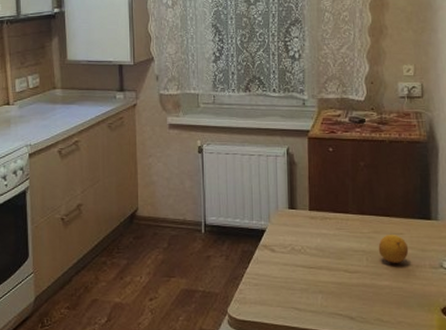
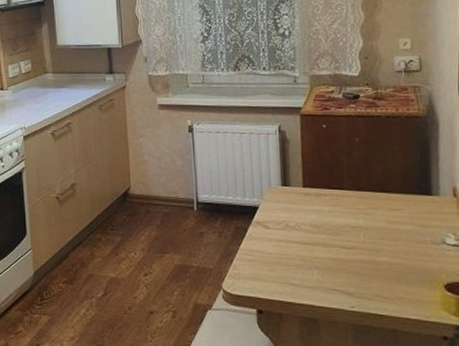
fruit: present [378,235,409,263] -> none [376,211,409,239]

